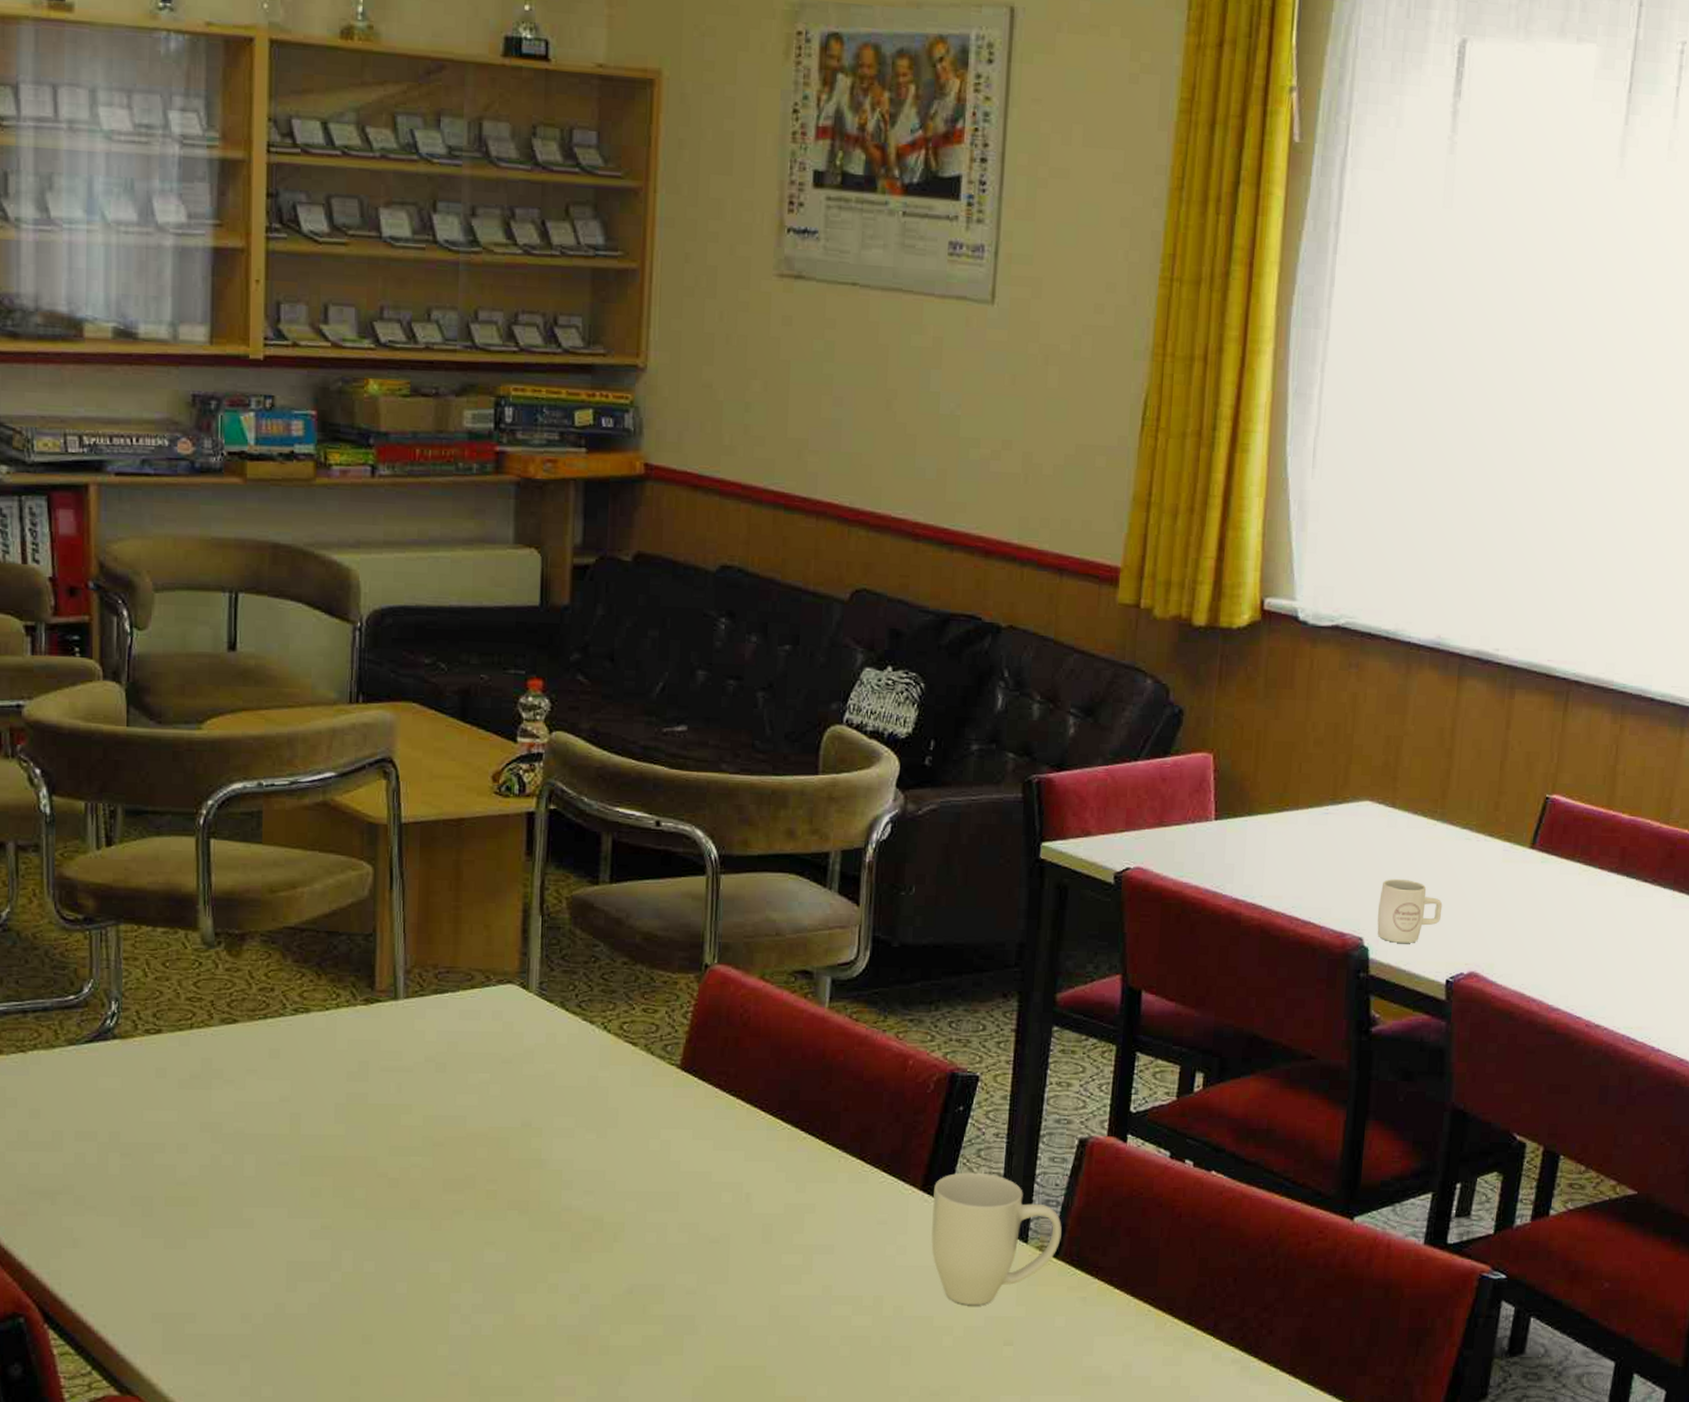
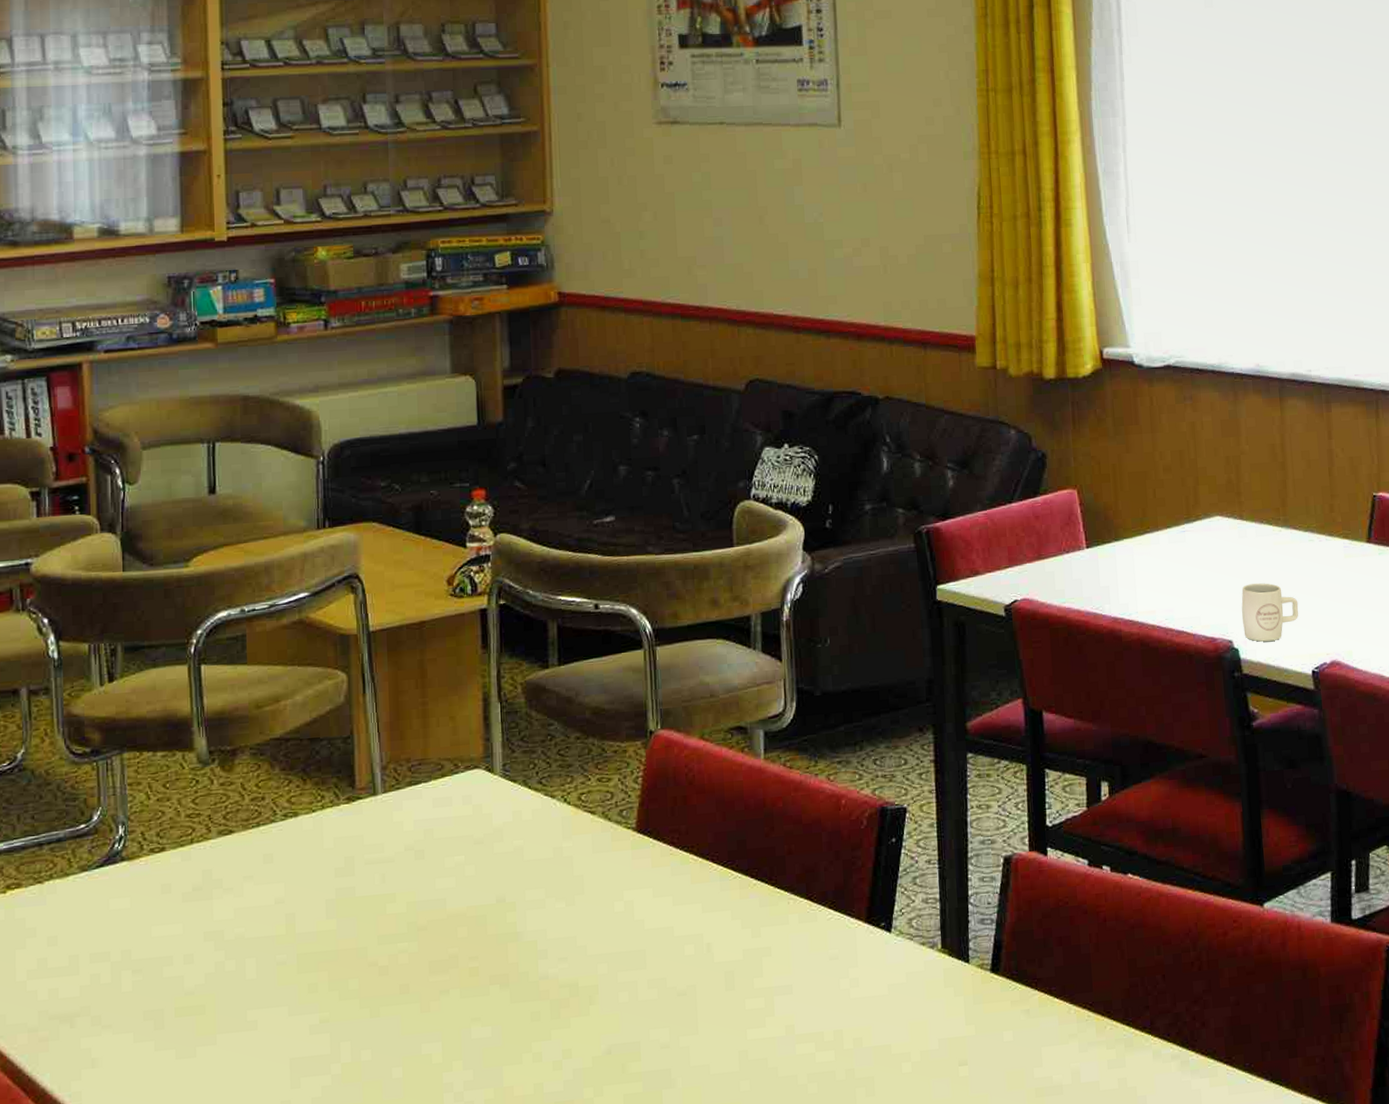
mug: present [931,1172,1062,1305] -> none [877,899,999,1030]

